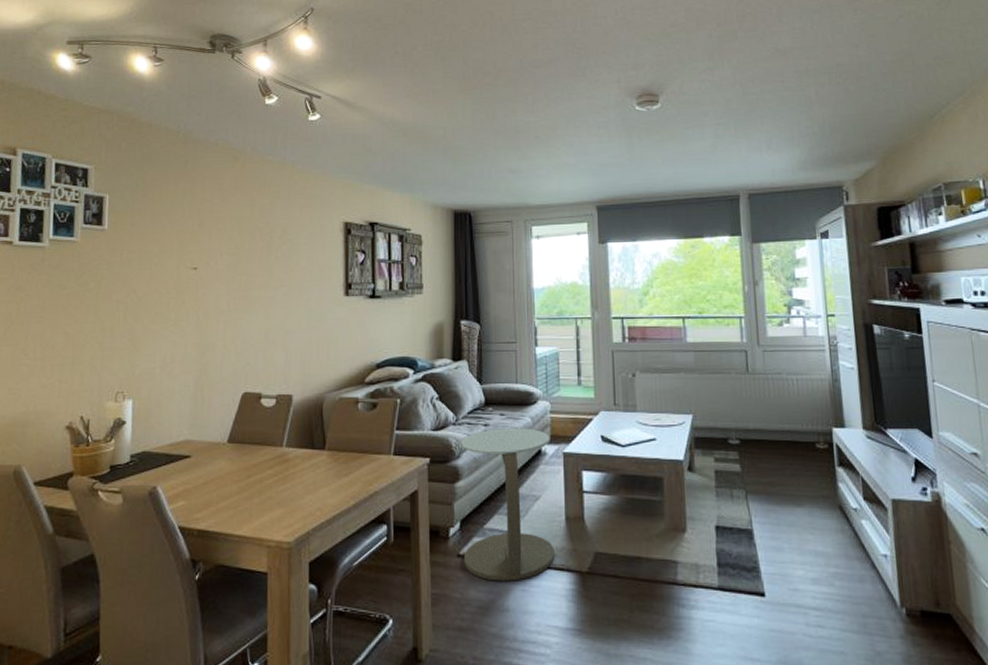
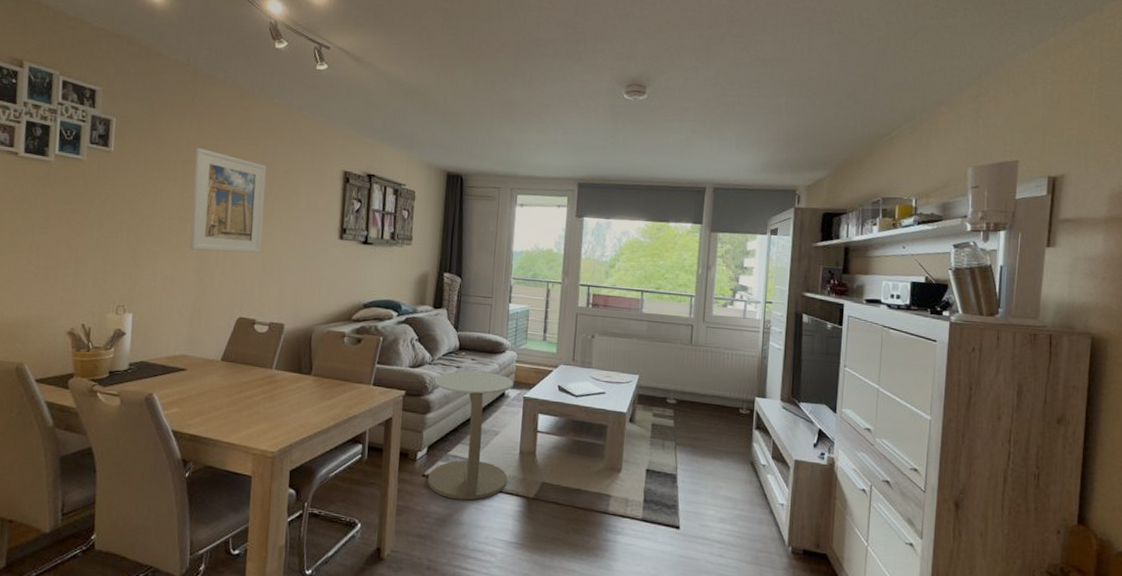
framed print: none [188,215,264,324] -> present [190,147,267,253]

